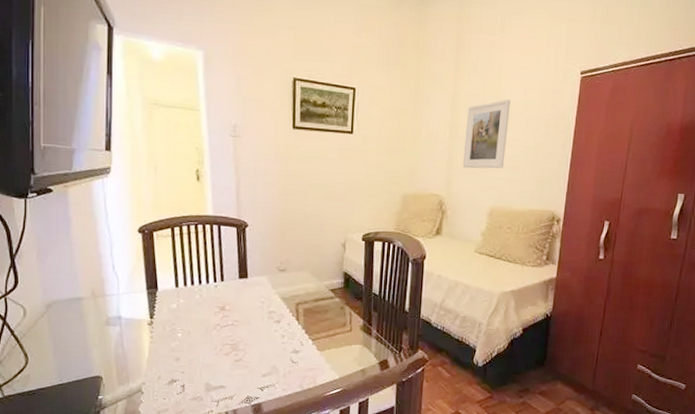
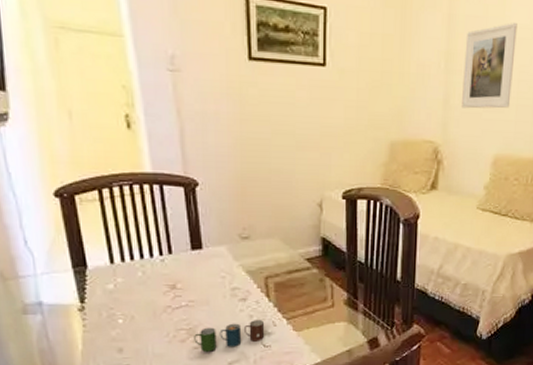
cup: none [236,338,294,365] -> present [194,319,265,352]

